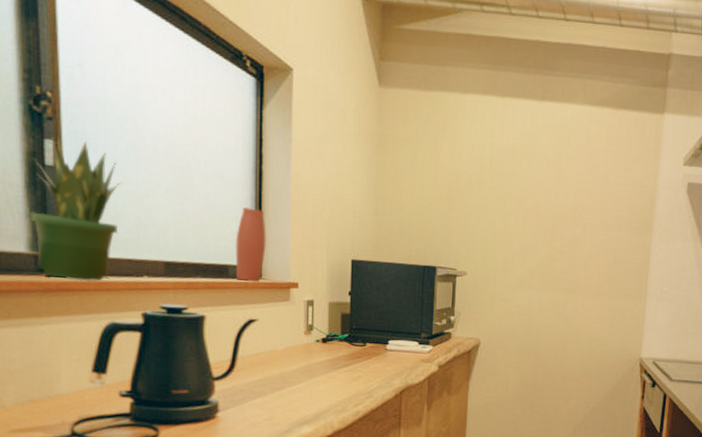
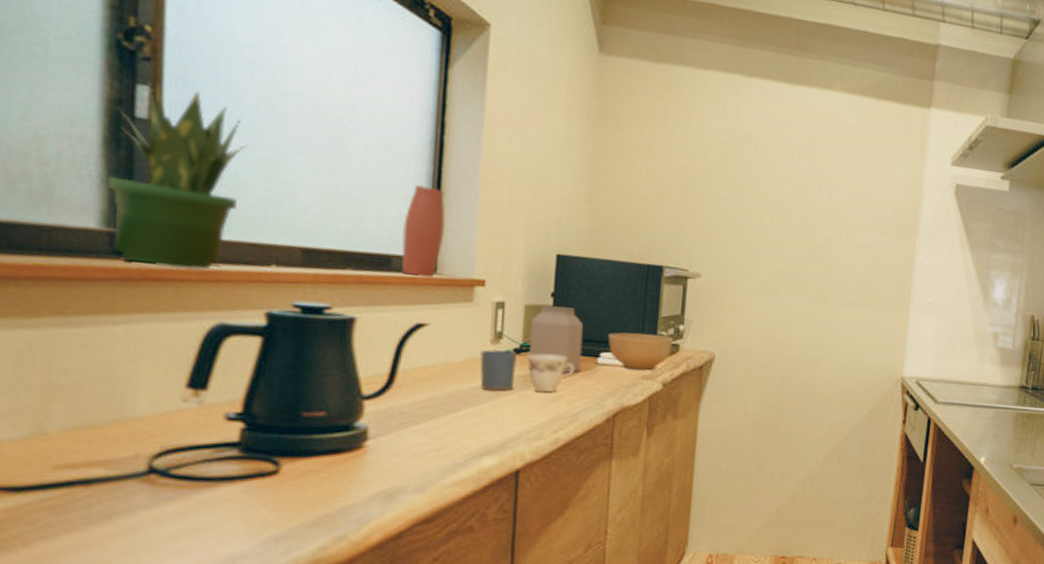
mug: none [297,339,325,373] -> present [480,349,518,391]
teacup: none [331,342,369,374] -> present [526,353,575,393]
jar: none [333,302,375,358] -> present [528,305,584,373]
bowl: none [394,323,446,354] -> present [608,332,673,370]

